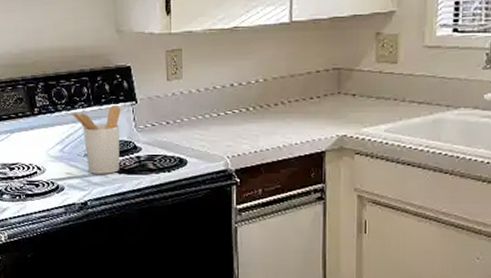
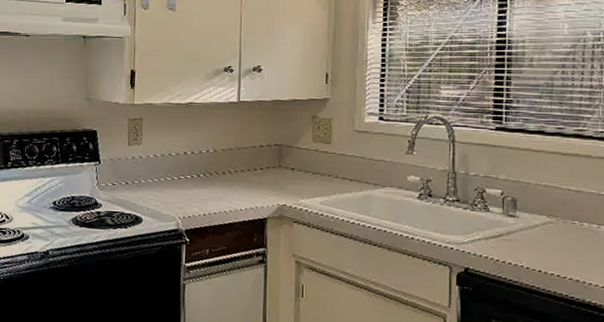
utensil holder: present [70,106,121,174] -> none [40,164,86,227]

